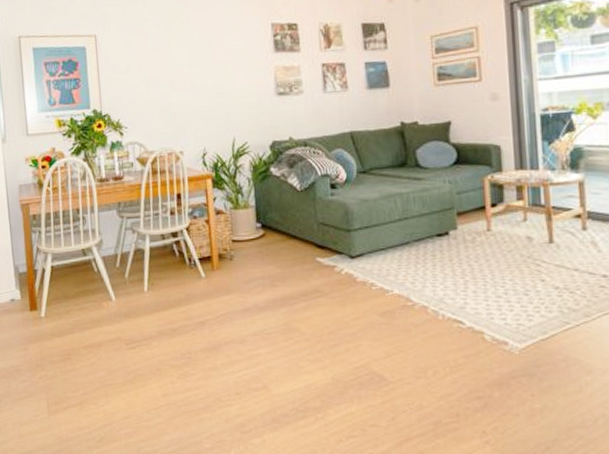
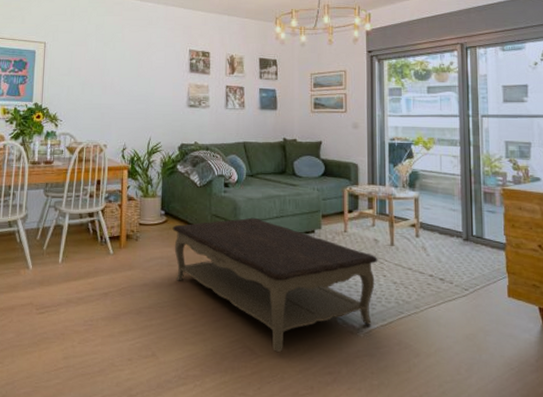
coffee table: none [272,222,534,378] -> present [172,217,378,353]

